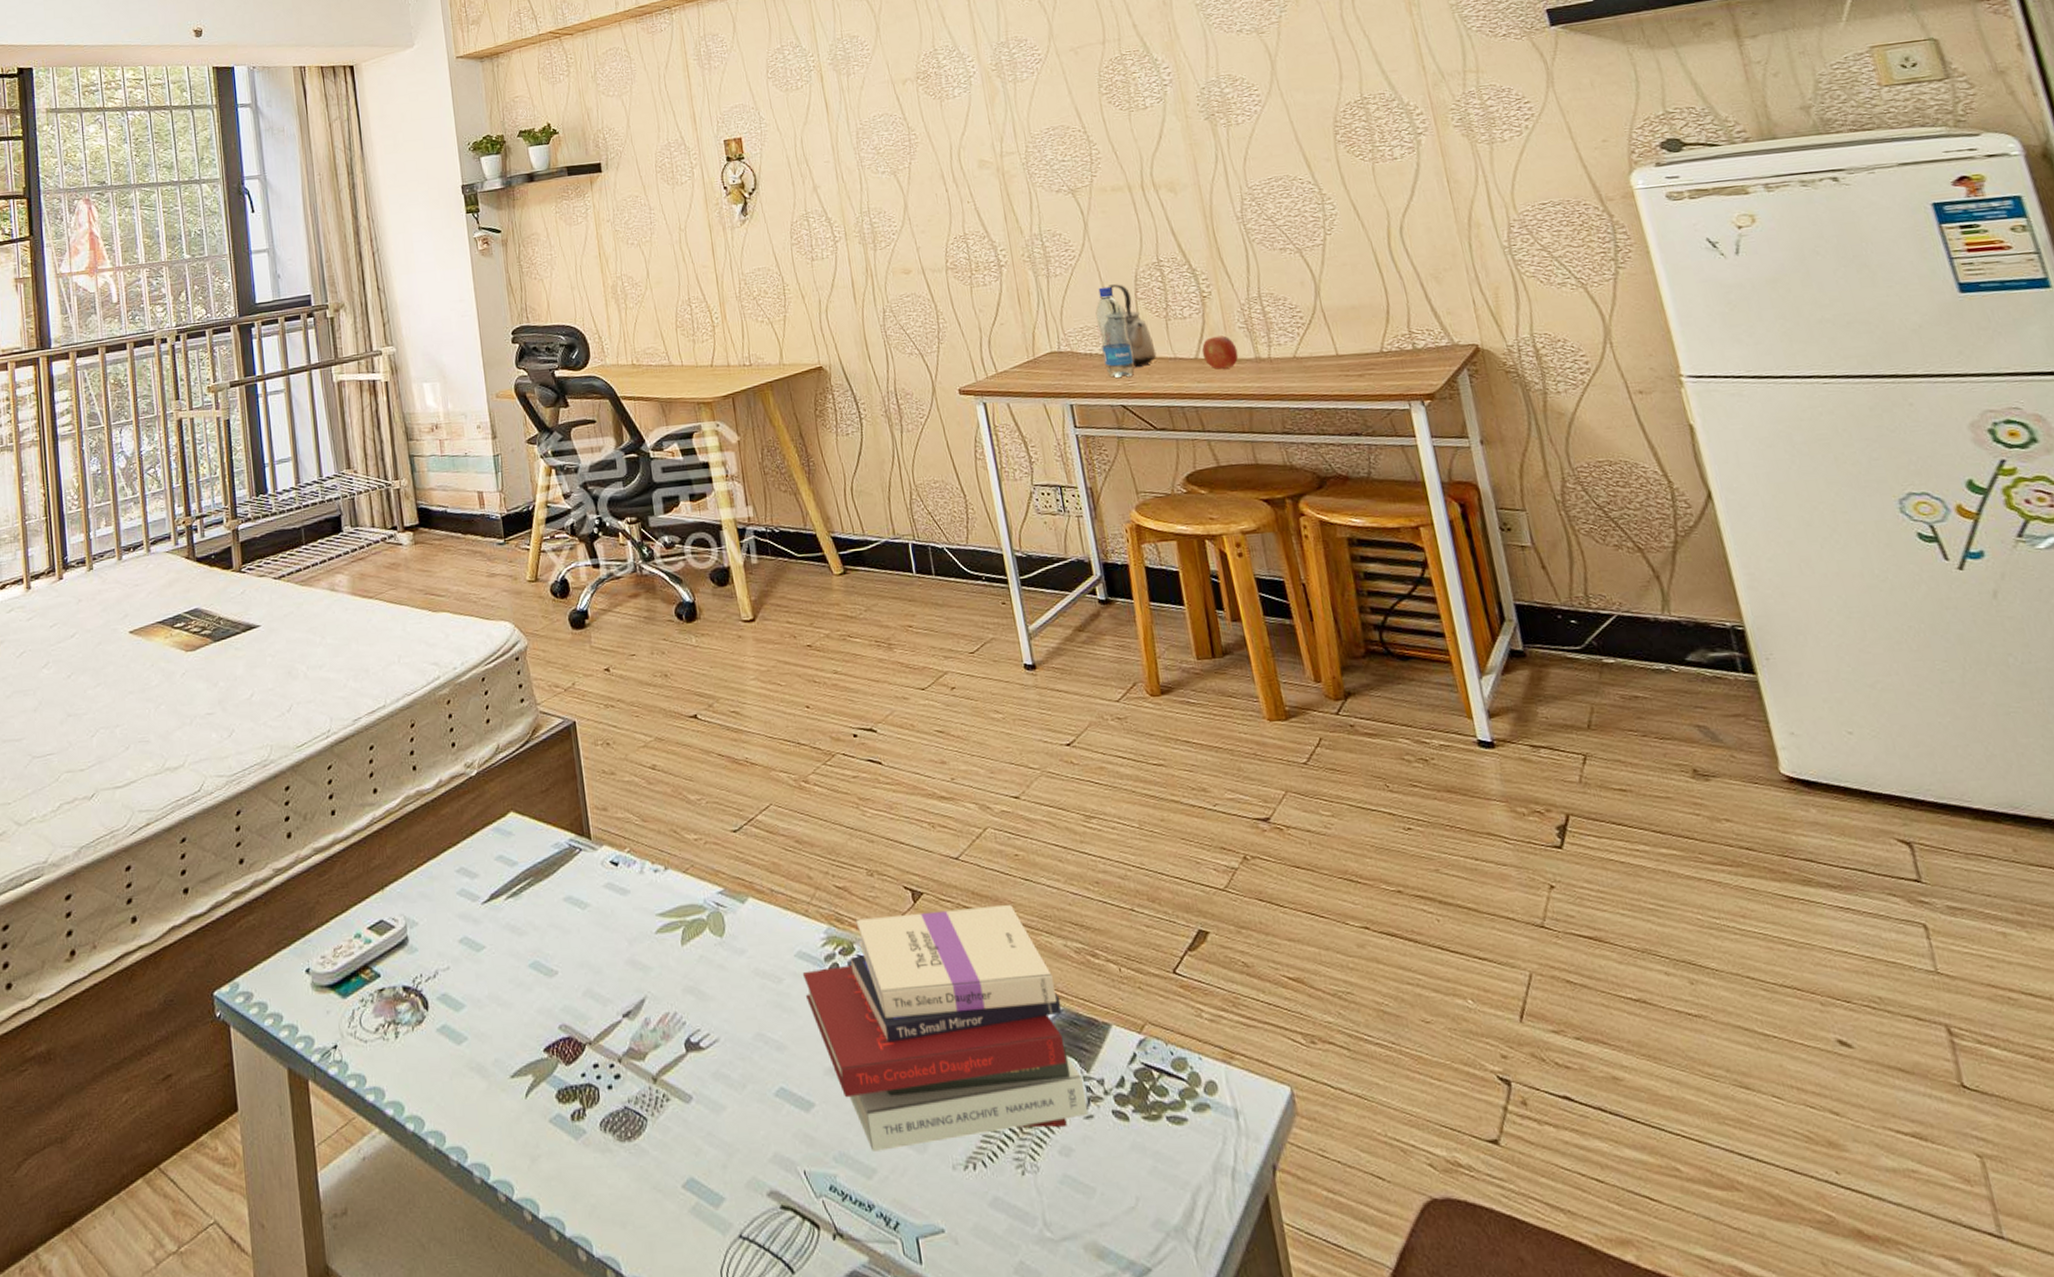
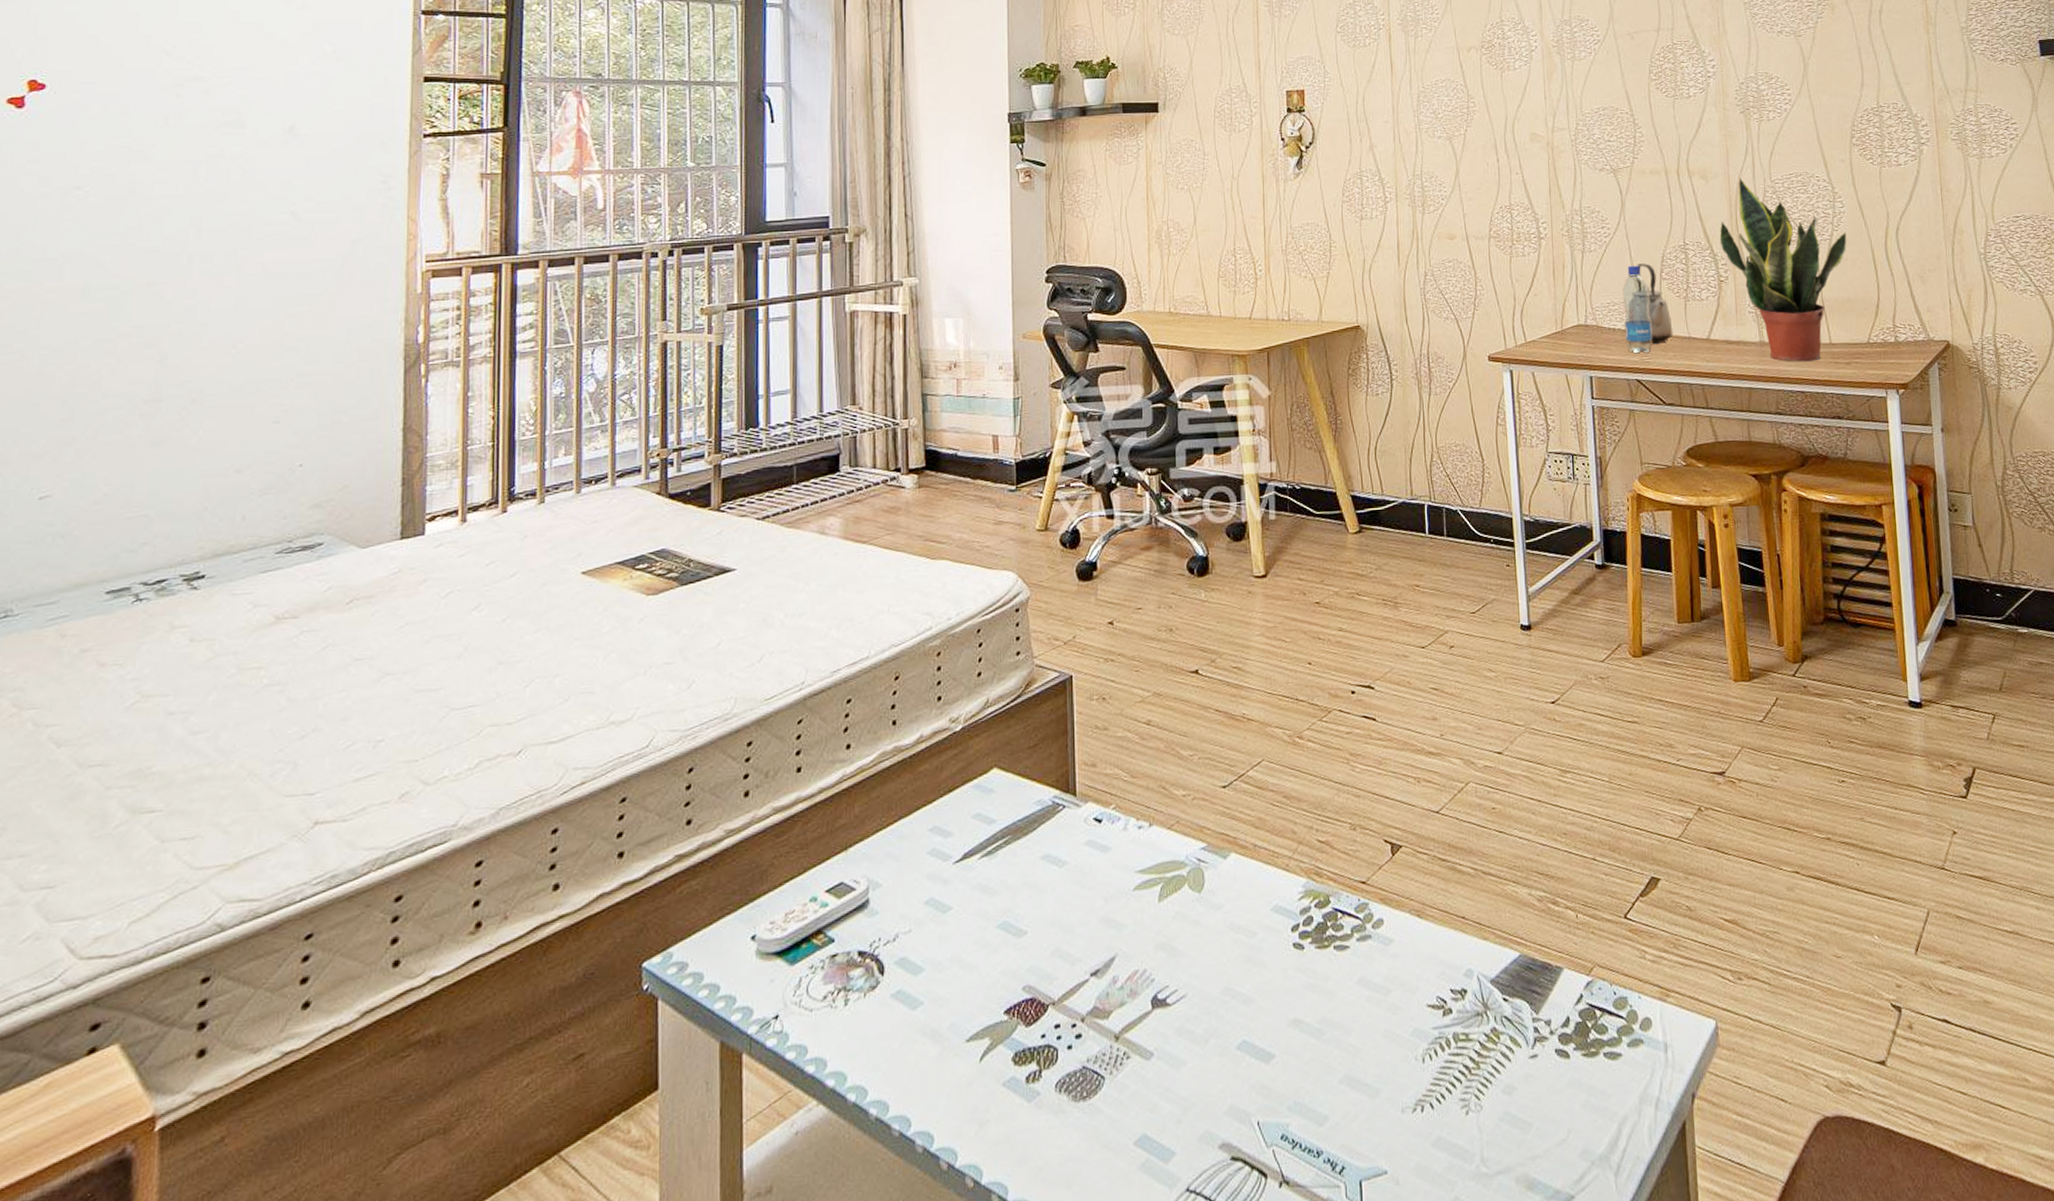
books: present [802,905,1089,1151] -> none [1276,856,1534,1099]
potted plant: none [1196,187,1344,378] -> present [1719,178,1847,362]
fruit: present [1201,335,1239,370] -> none [1713,319,1745,350]

